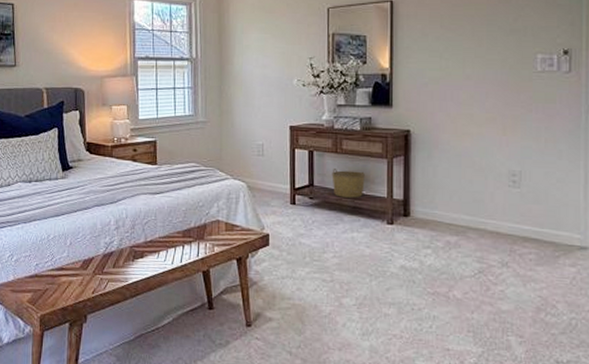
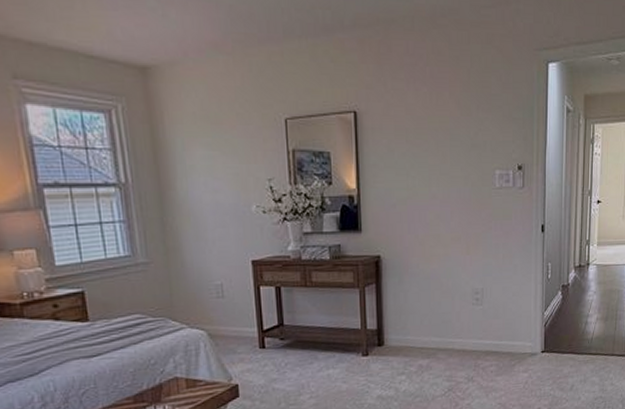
basket: present [332,169,365,198] -> none [302,304,338,335]

